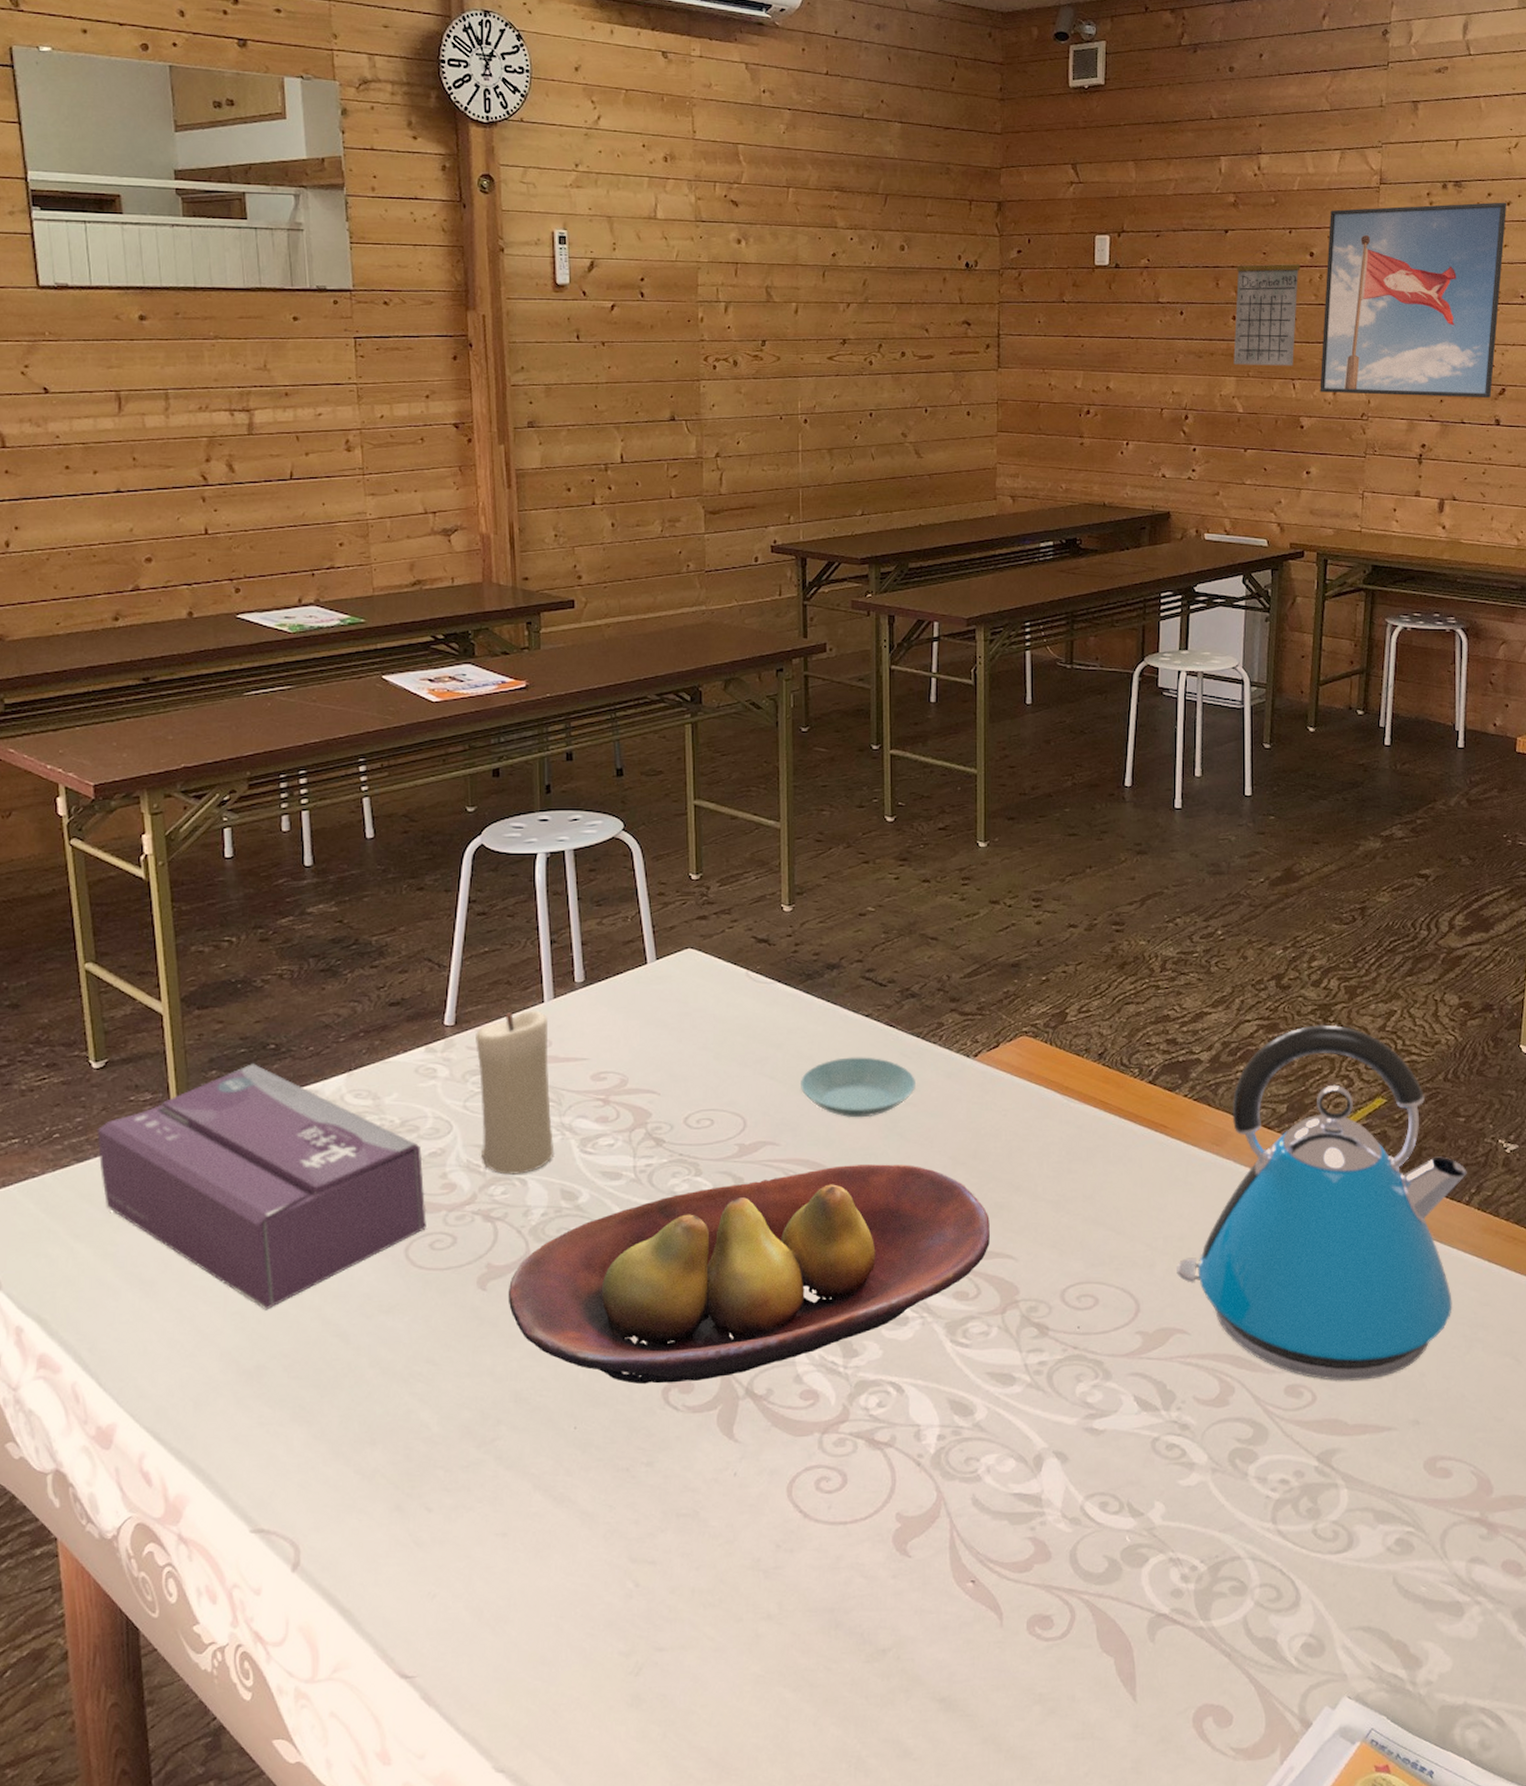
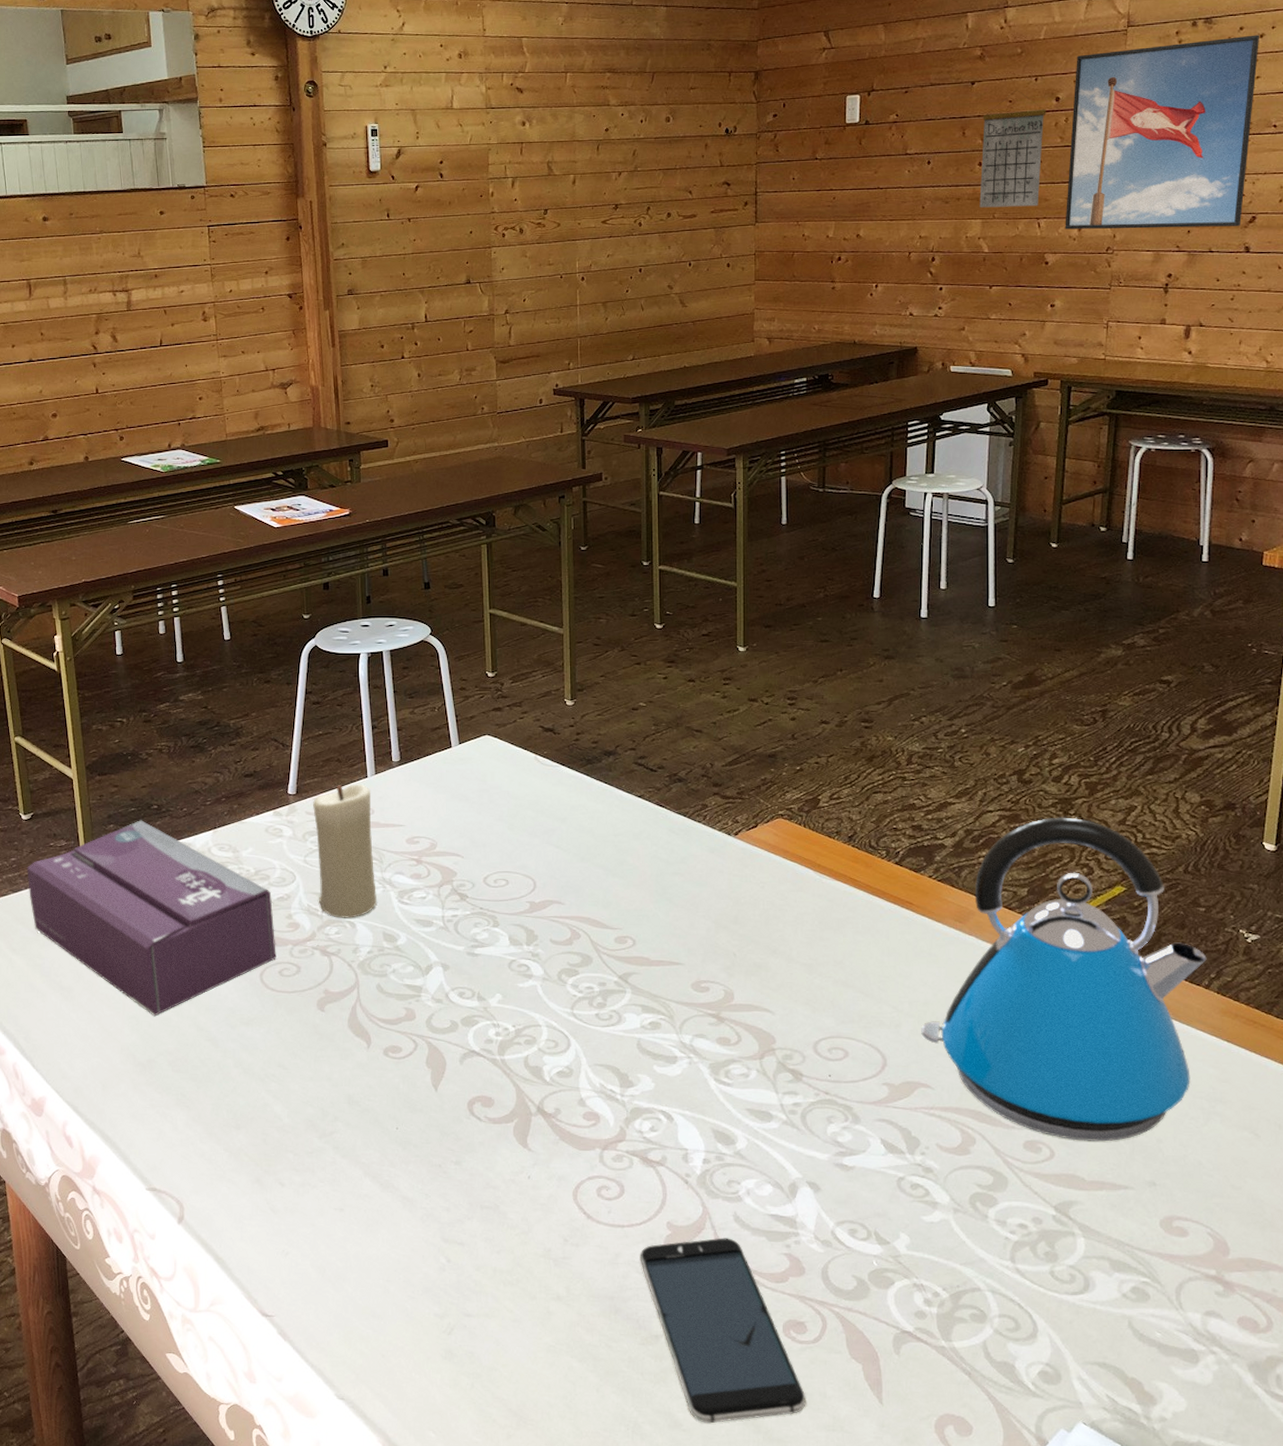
fruit bowl: present [508,1164,990,1385] -> none [341,924,749,1098]
saucer: present [801,1057,915,1118] -> none [582,832,682,884]
smartphone: none [864,1525,1053,1748] -> present [640,1237,806,1424]

